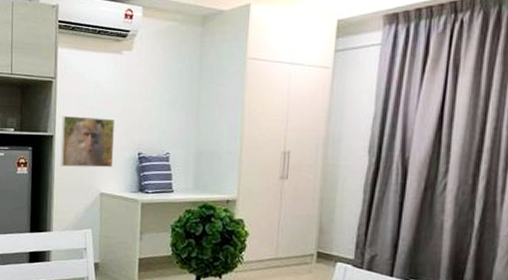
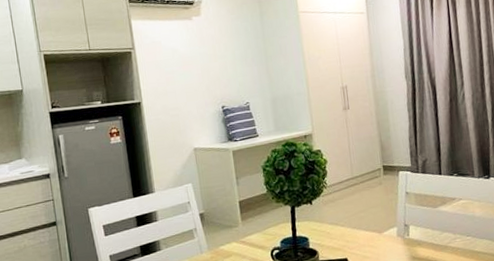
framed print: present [60,115,116,168] -> none [146,79,202,130]

